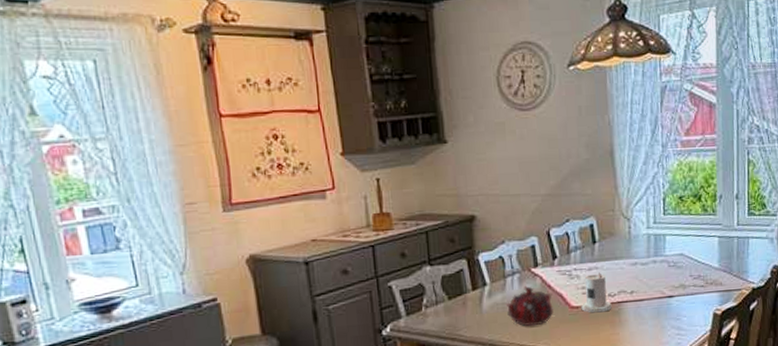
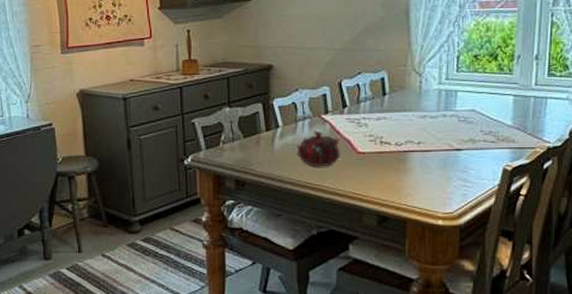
candle: present [581,272,612,313] -> none [367,122,398,160]

